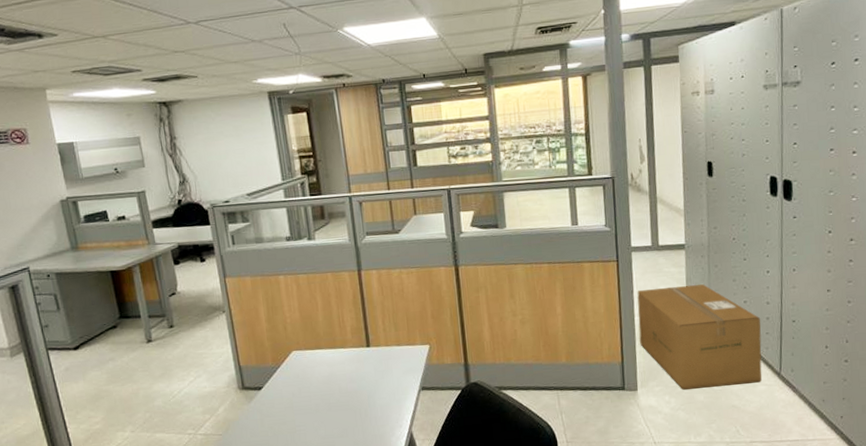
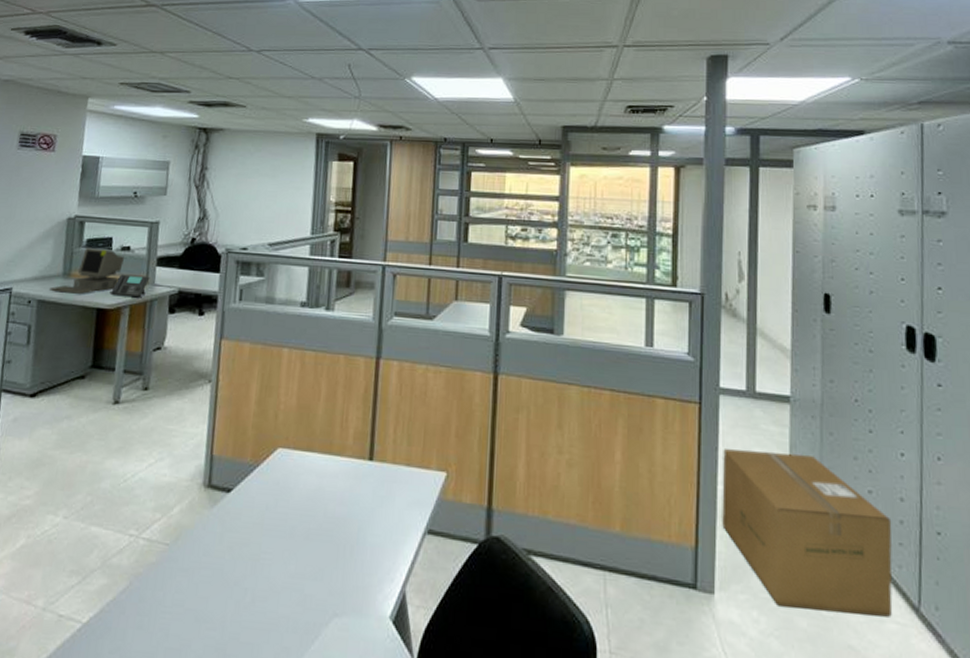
desktop computer: none [63,221,123,264] -> present [50,247,124,295]
phone: none [117,238,150,259] -> present [109,274,150,298]

